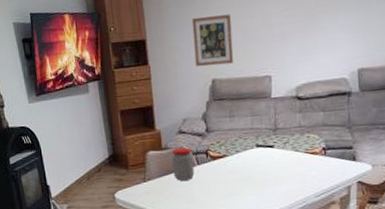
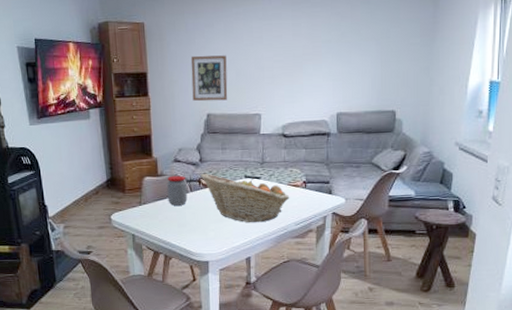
fruit basket: none [207,144,308,197] -> present [200,173,290,223]

